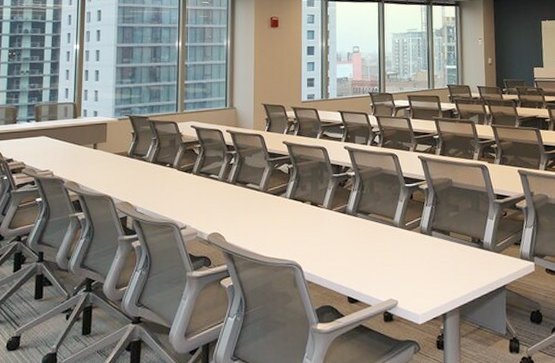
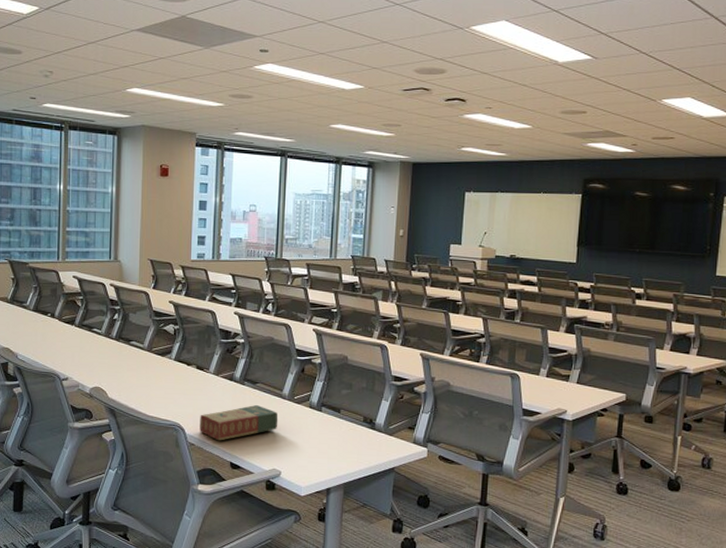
book: none [316,236,392,276] -> present [200,405,278,441]

